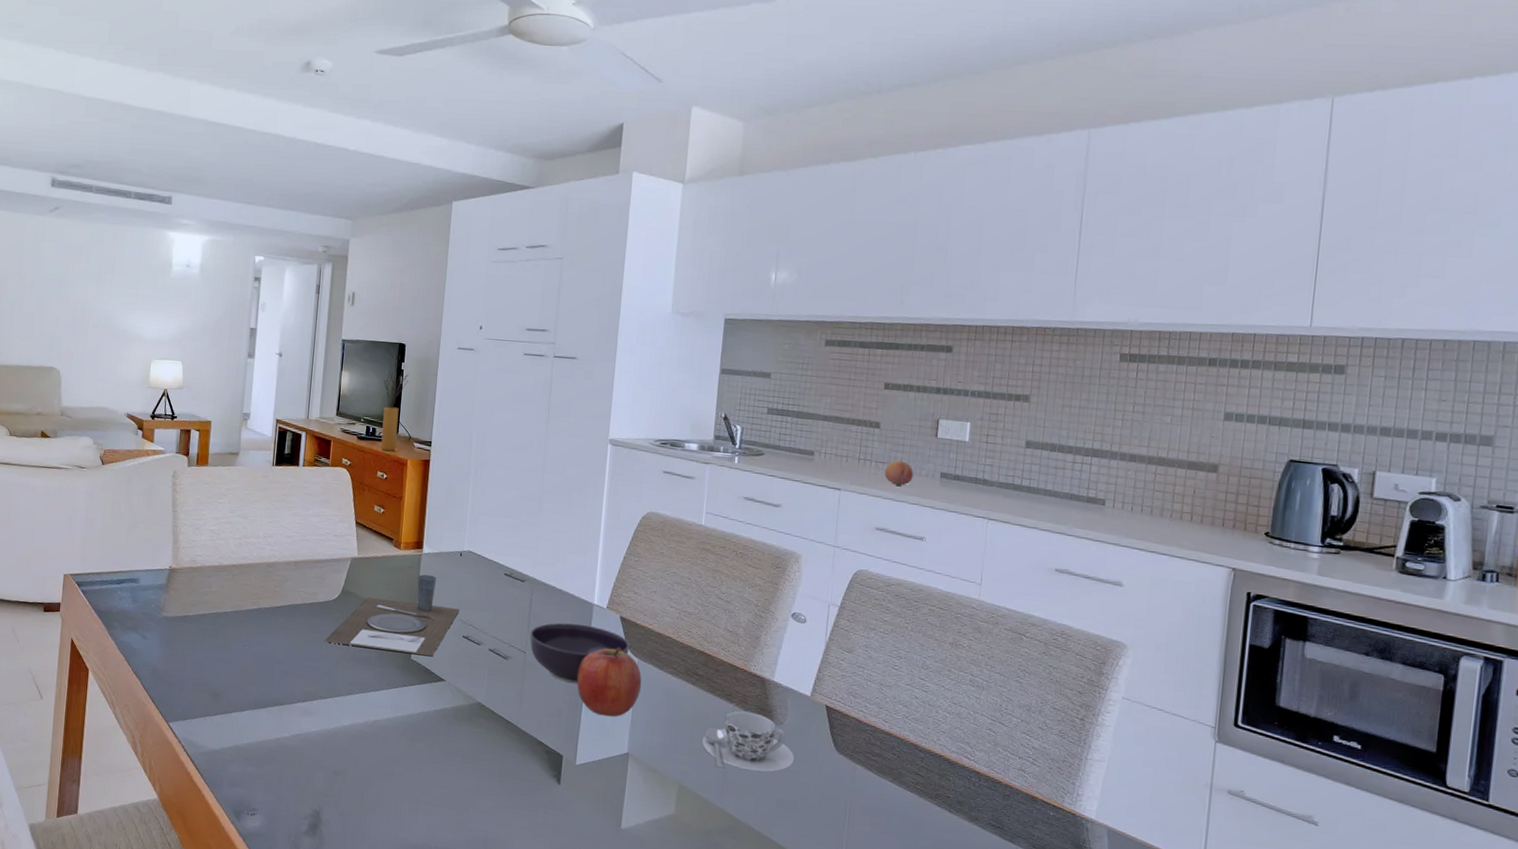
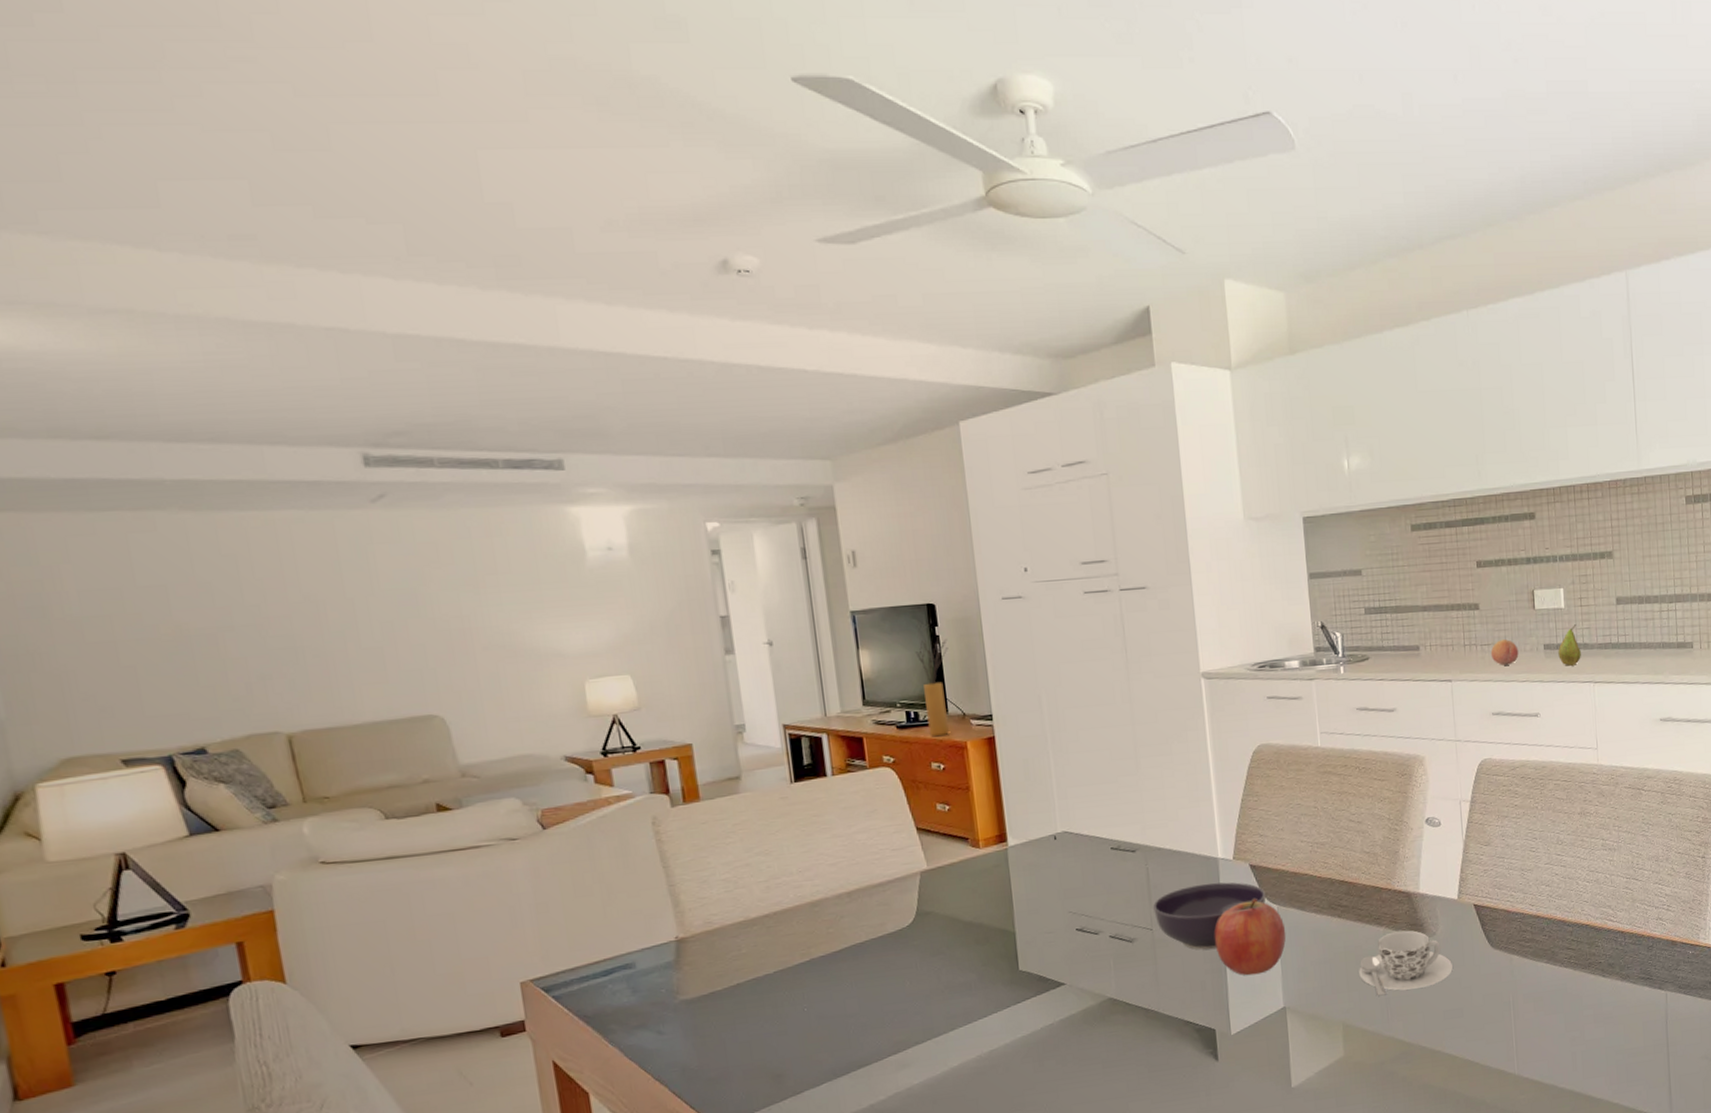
place setting: present [324,574,460,657] -> none [906,869,1067,978]
fruit: none [954,459,979,499] -> present [1558,624,1581,666]

